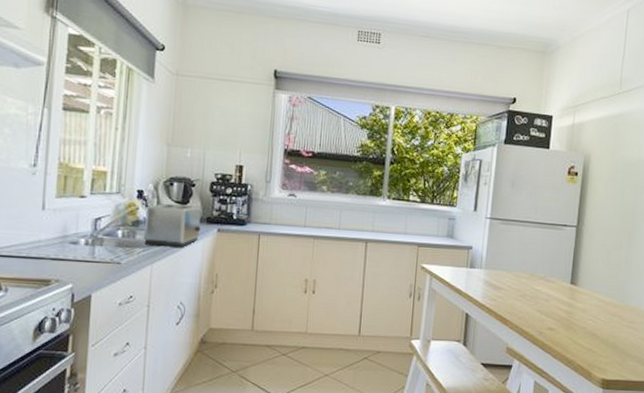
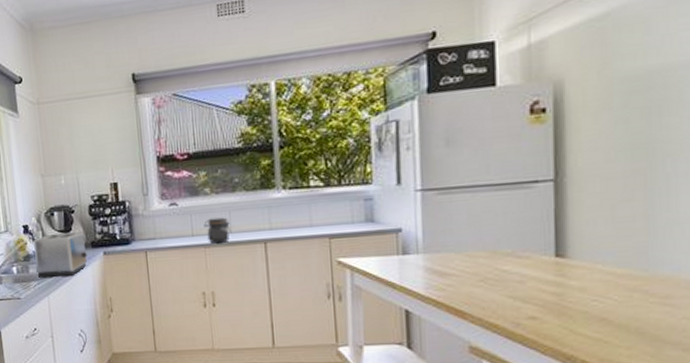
jar: none [316,213,340,237] -> present [204,217,232,244]

